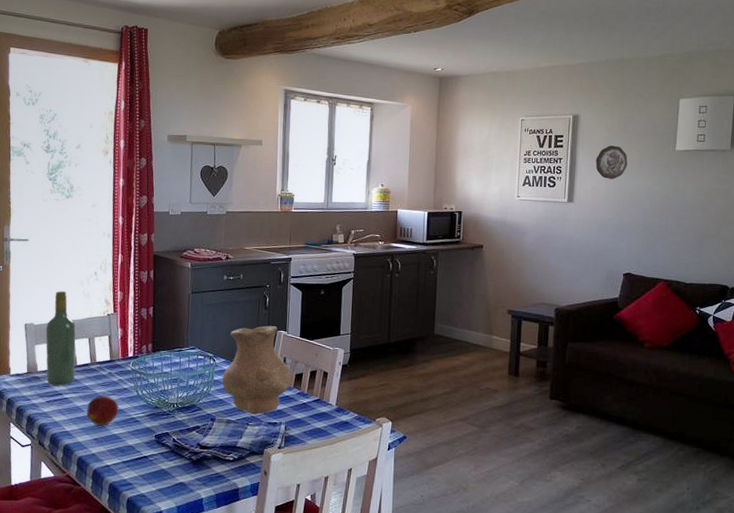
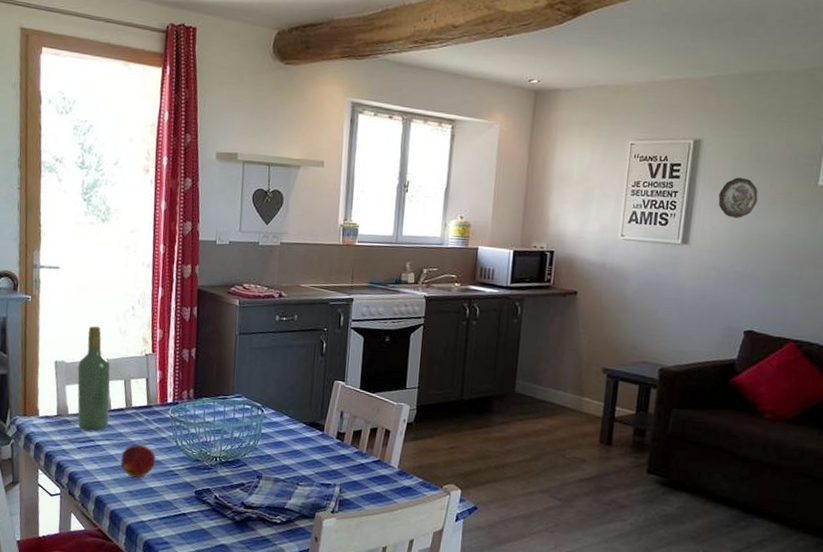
vase: present [222,326,292,415] -> none [270,374,349,474]

